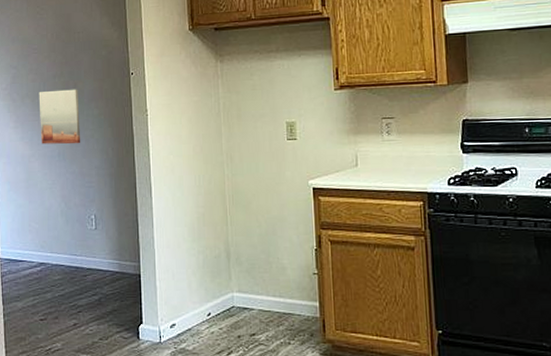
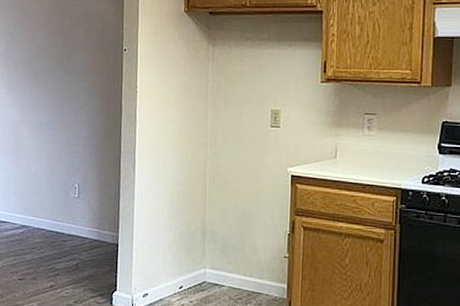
wall art: present [39,89,81,144] -> none [31,60,71,114]

